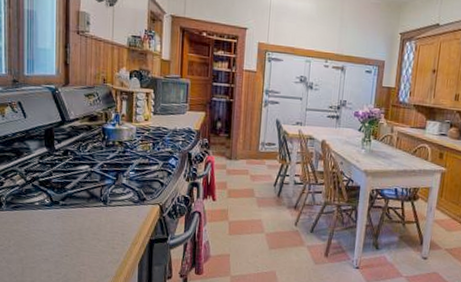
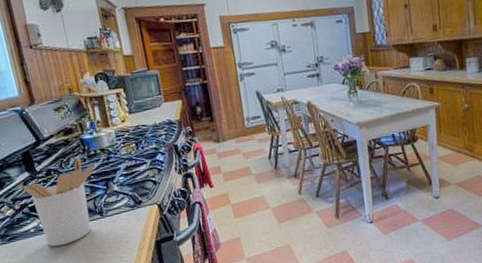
utensil holder: none [37,145,110,225] -> present [22,158,95,247]

